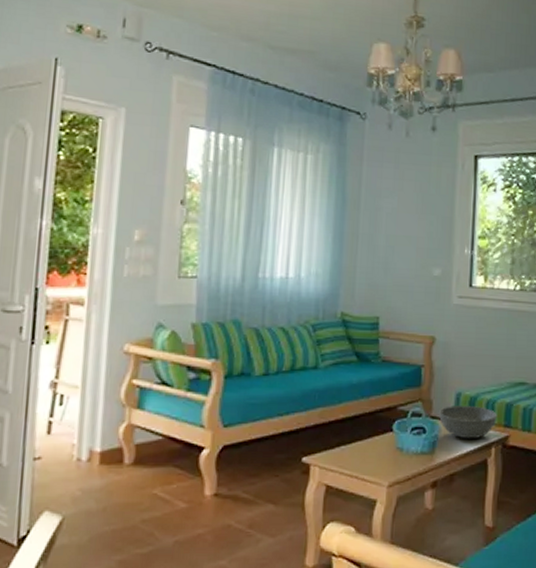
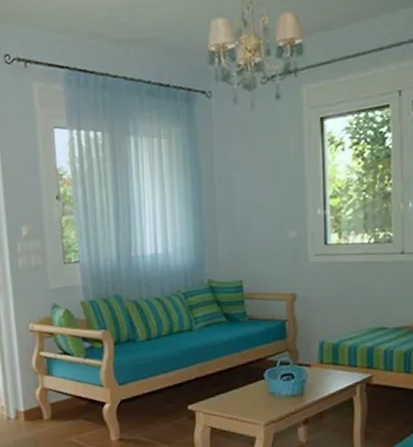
bowl: present [438,406,497,439] -> none [304,352,360,382]

